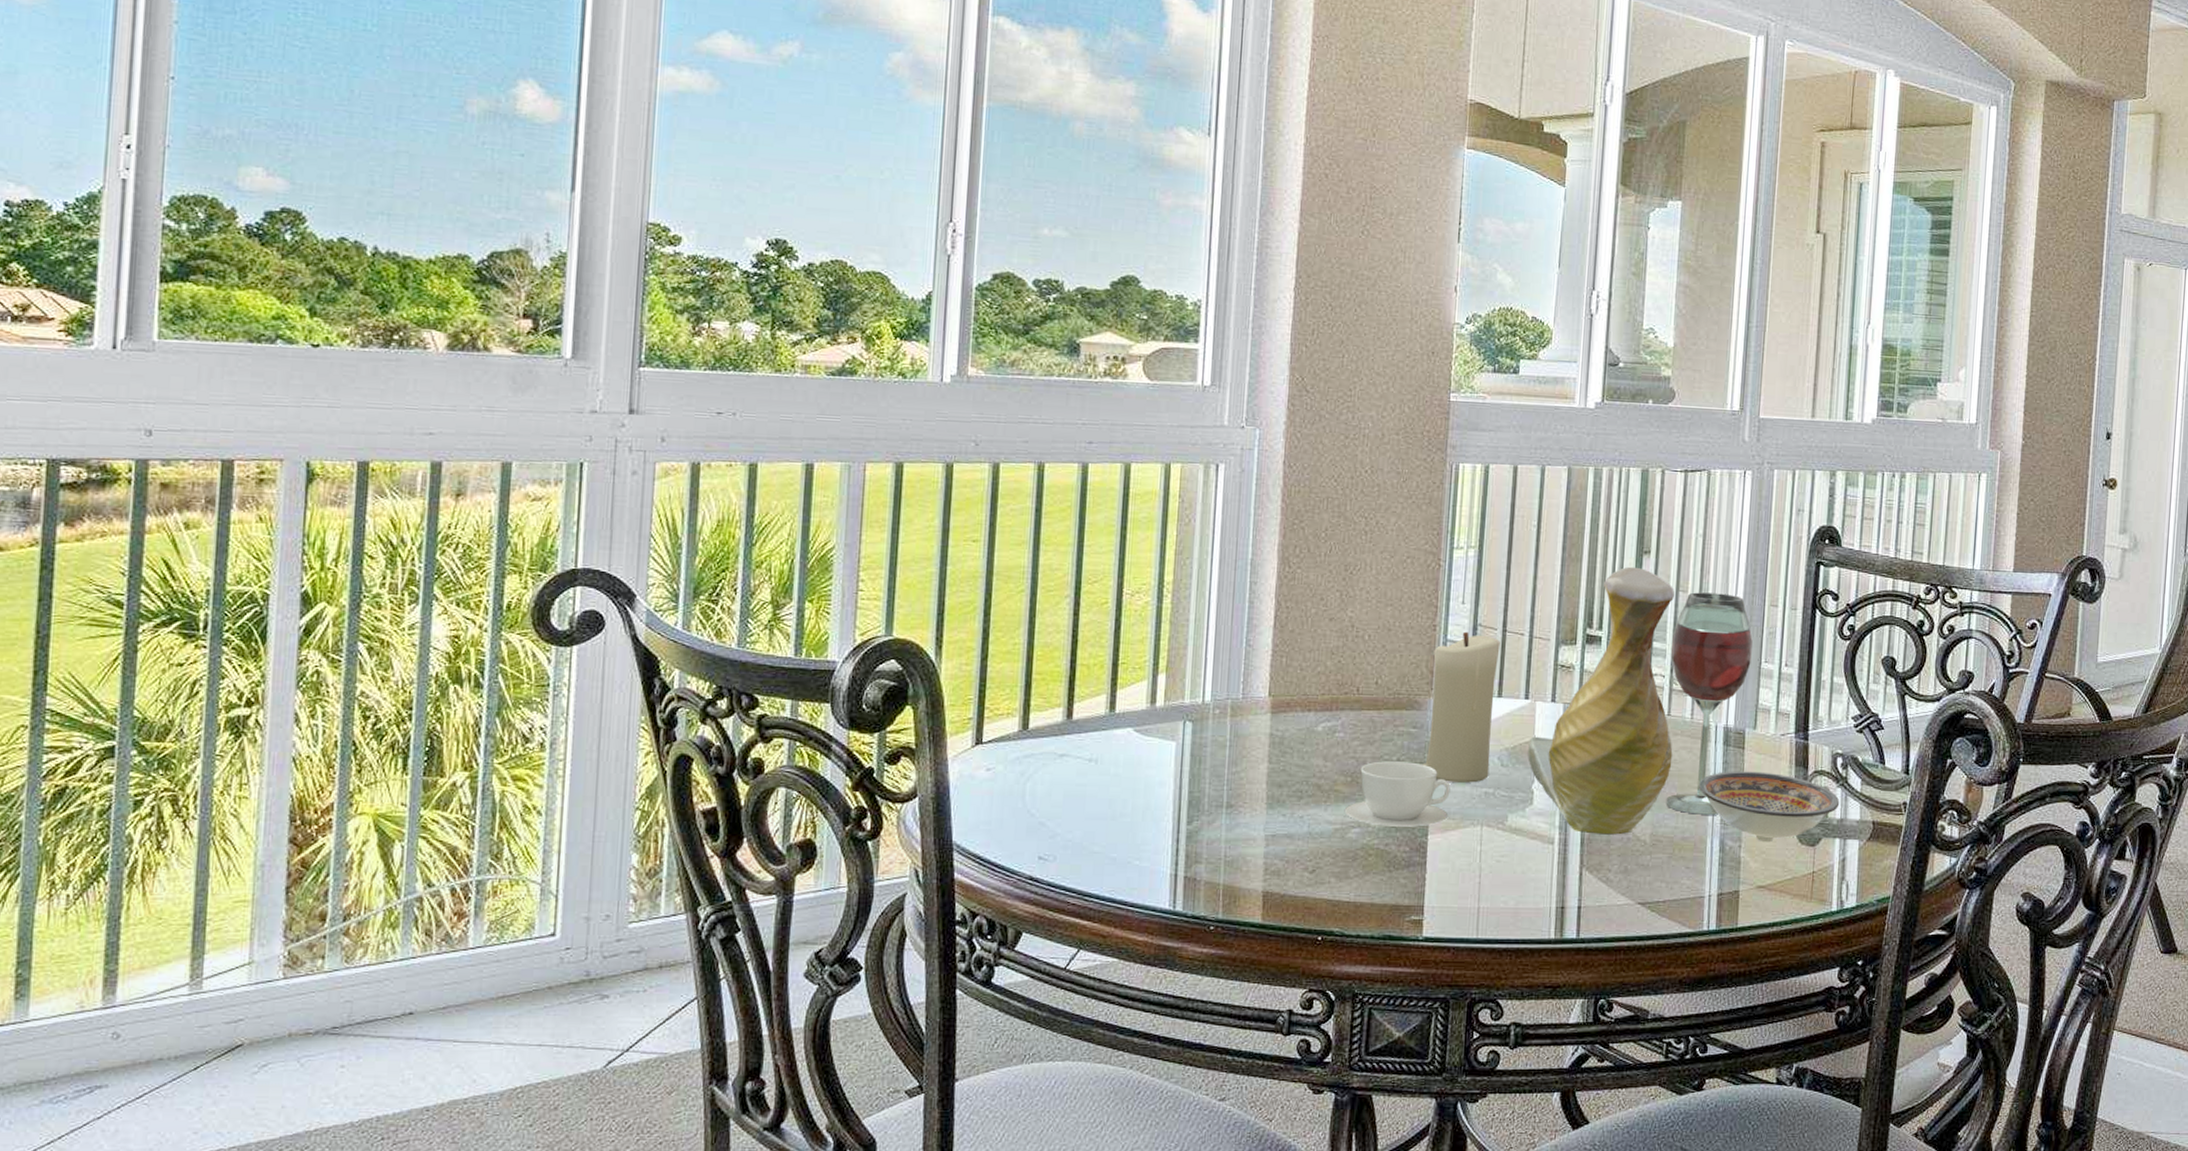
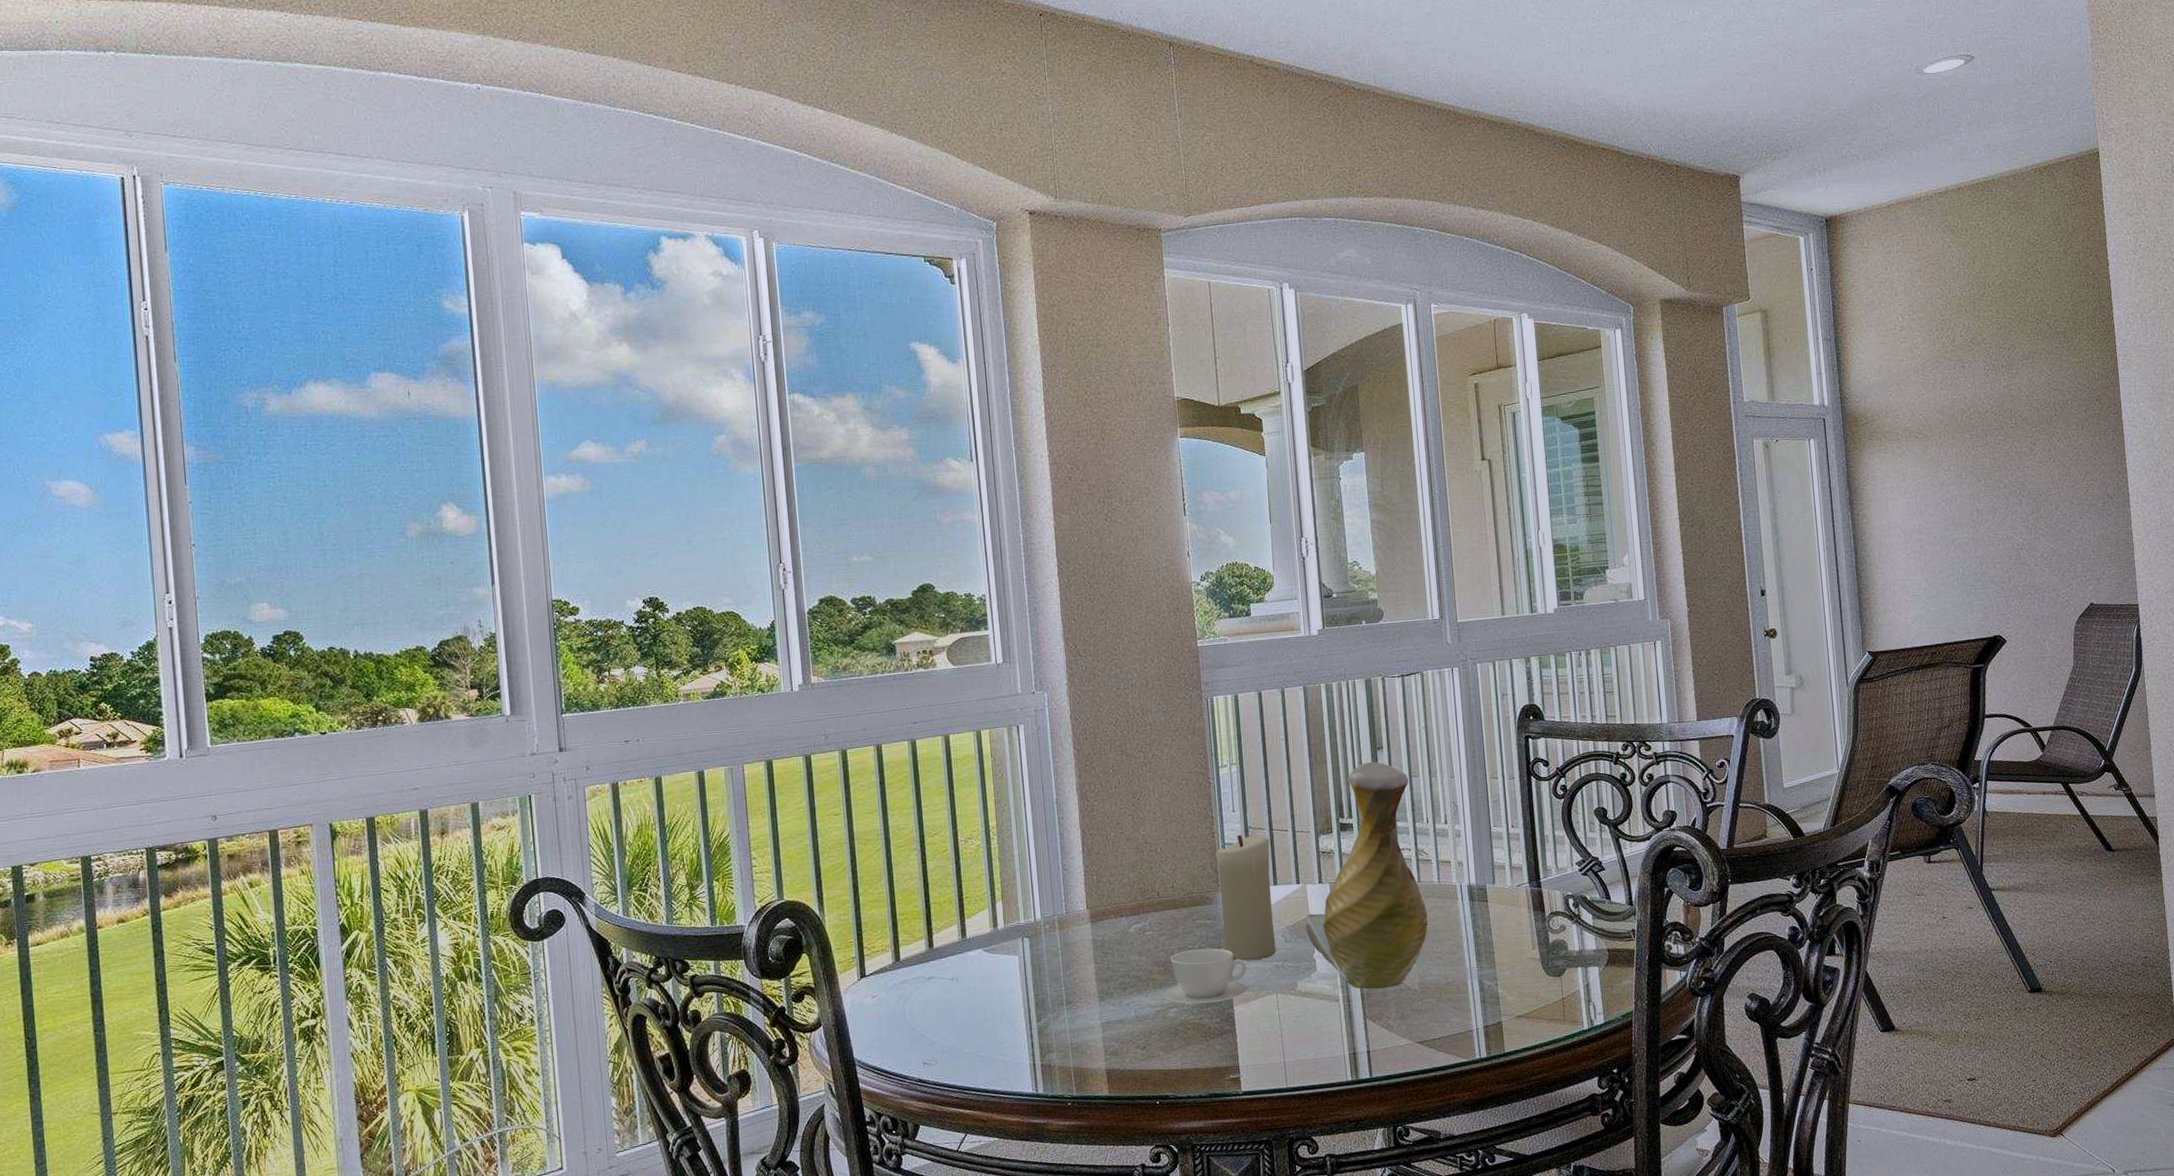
wineglass: present [1665,592,1753,815] -> none [1412,773,1482,962]
bowl: present [1698,771,1840,841] -> none [1453,919,1577,978]

